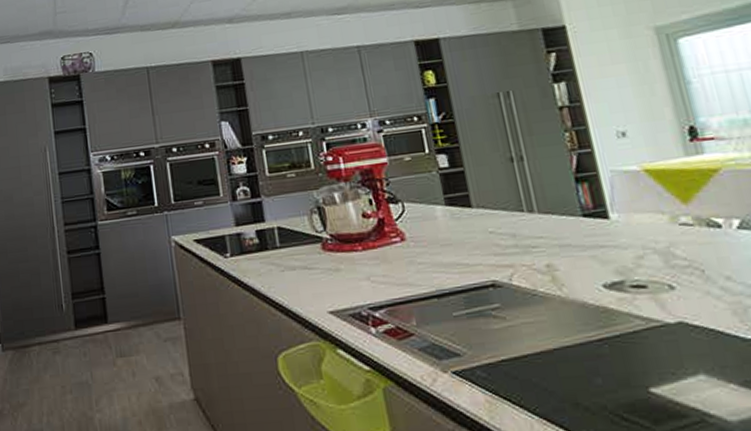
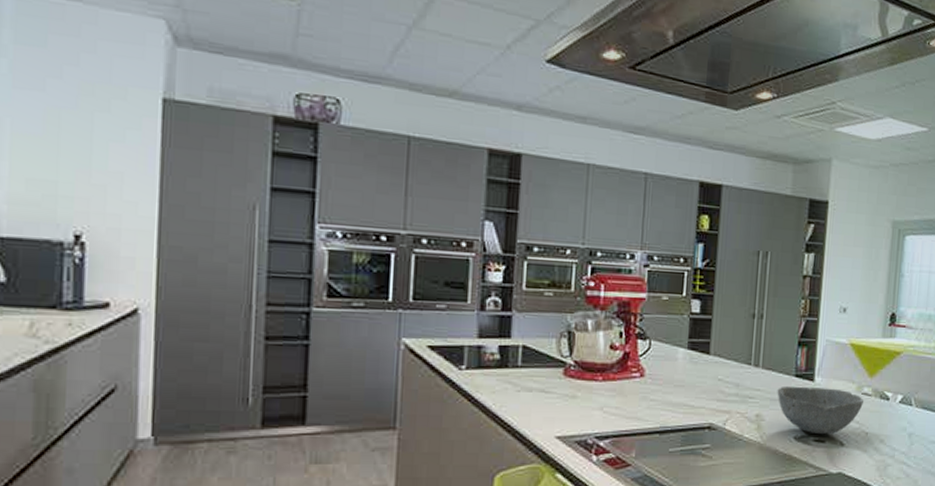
bowl: none [564,223,686,279] -> present [777,385,863,435]

